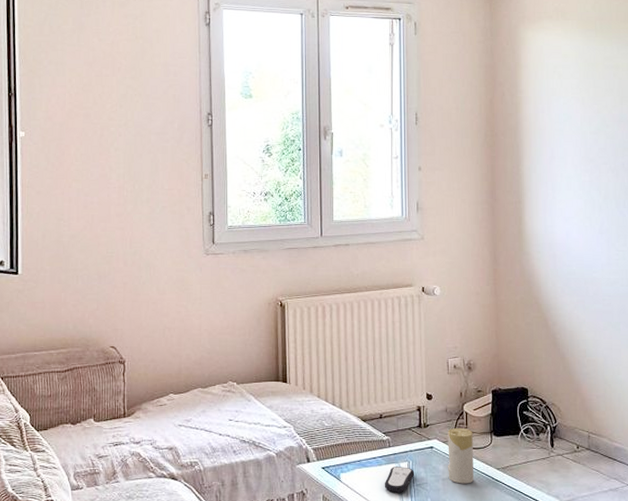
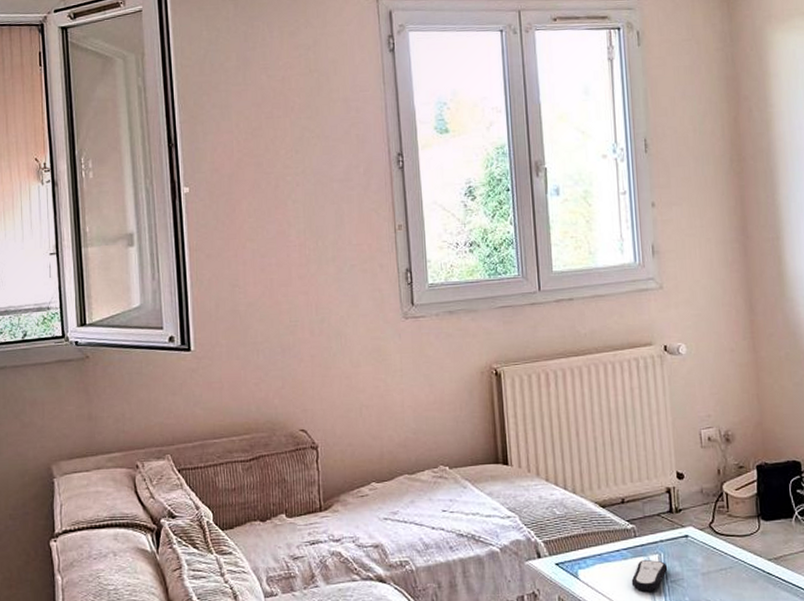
candle: present [447,427,474,484] -> none [705,511,740,579]

